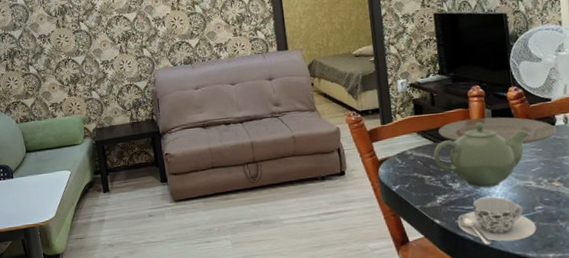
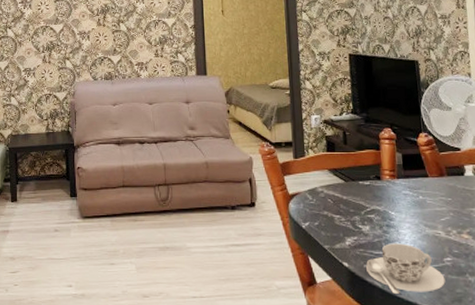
teapot: present [433,122,530,188] -> none [343,165,439,233]
plate: present [438,117,557,144] -> none [349,160,466,191]

